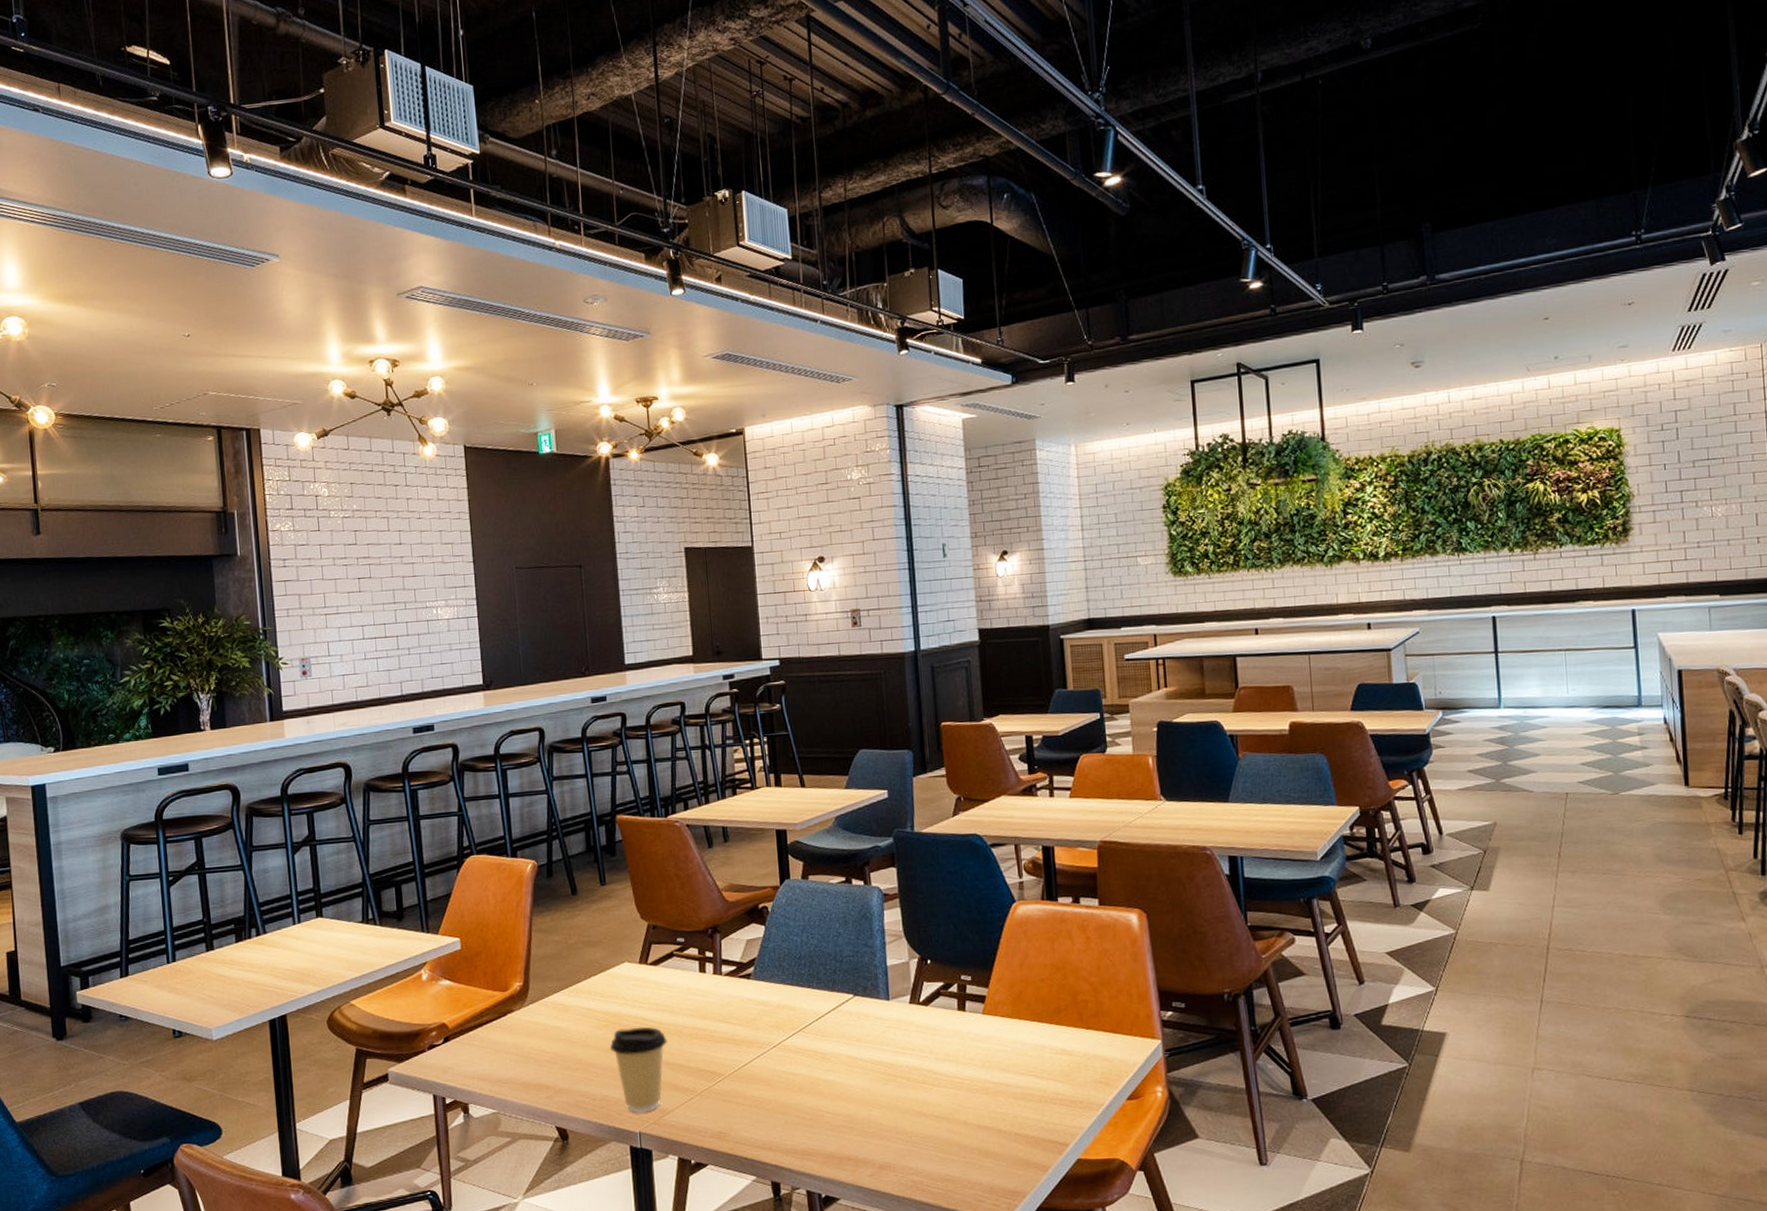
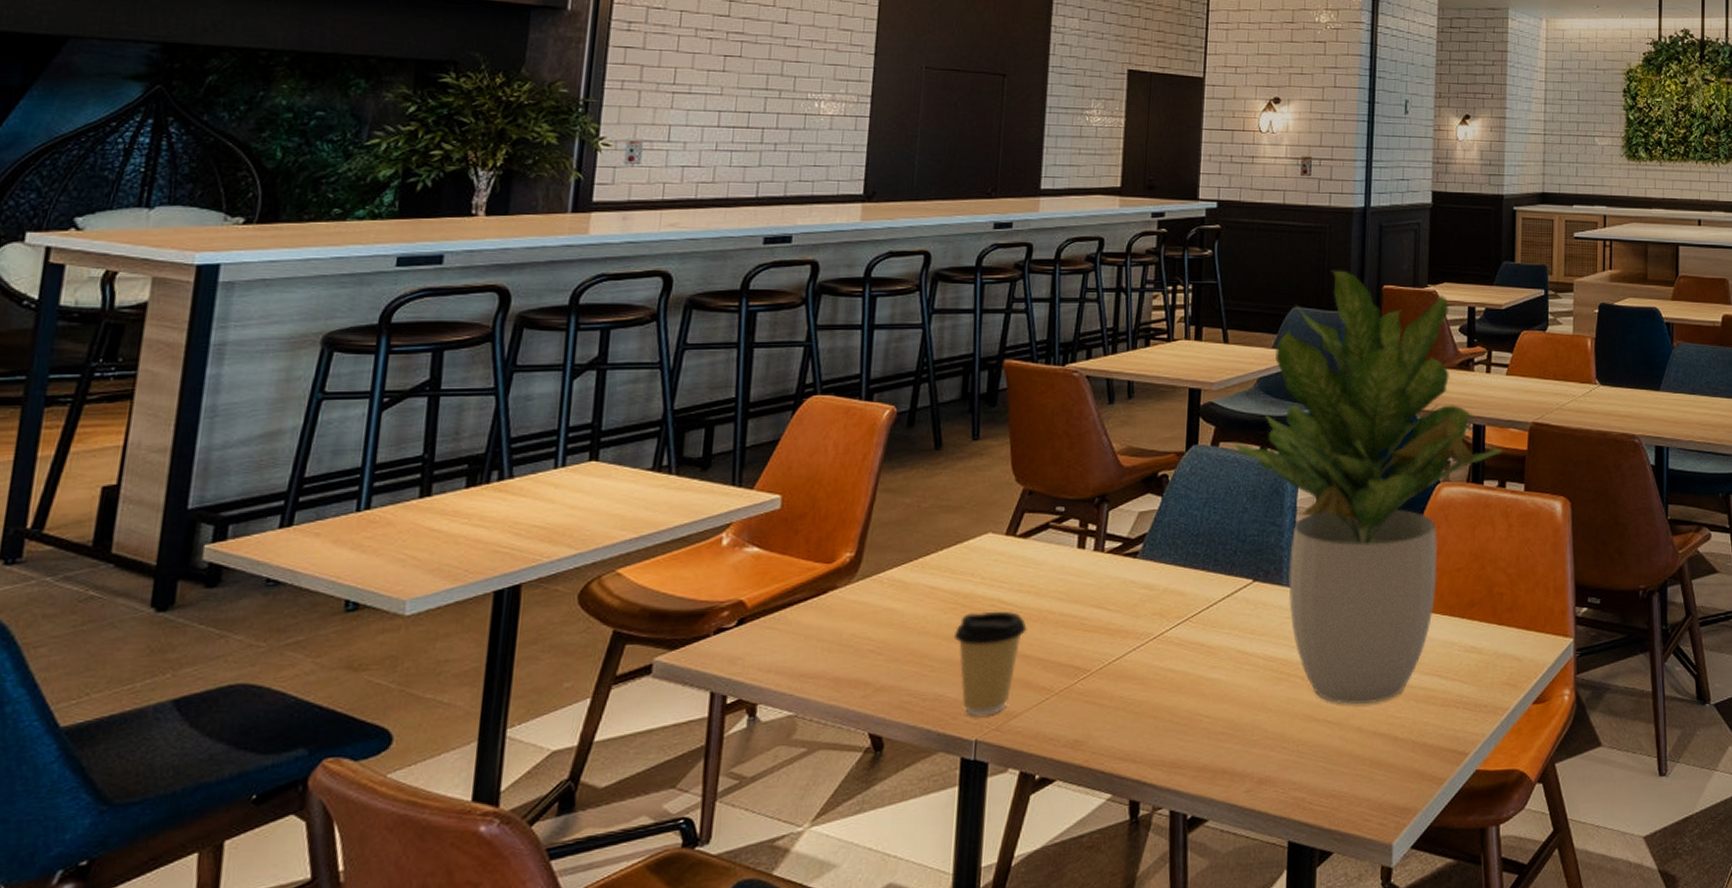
potted plant: none [820,712,1074,1102] -> present [1232,270,1503,705]

